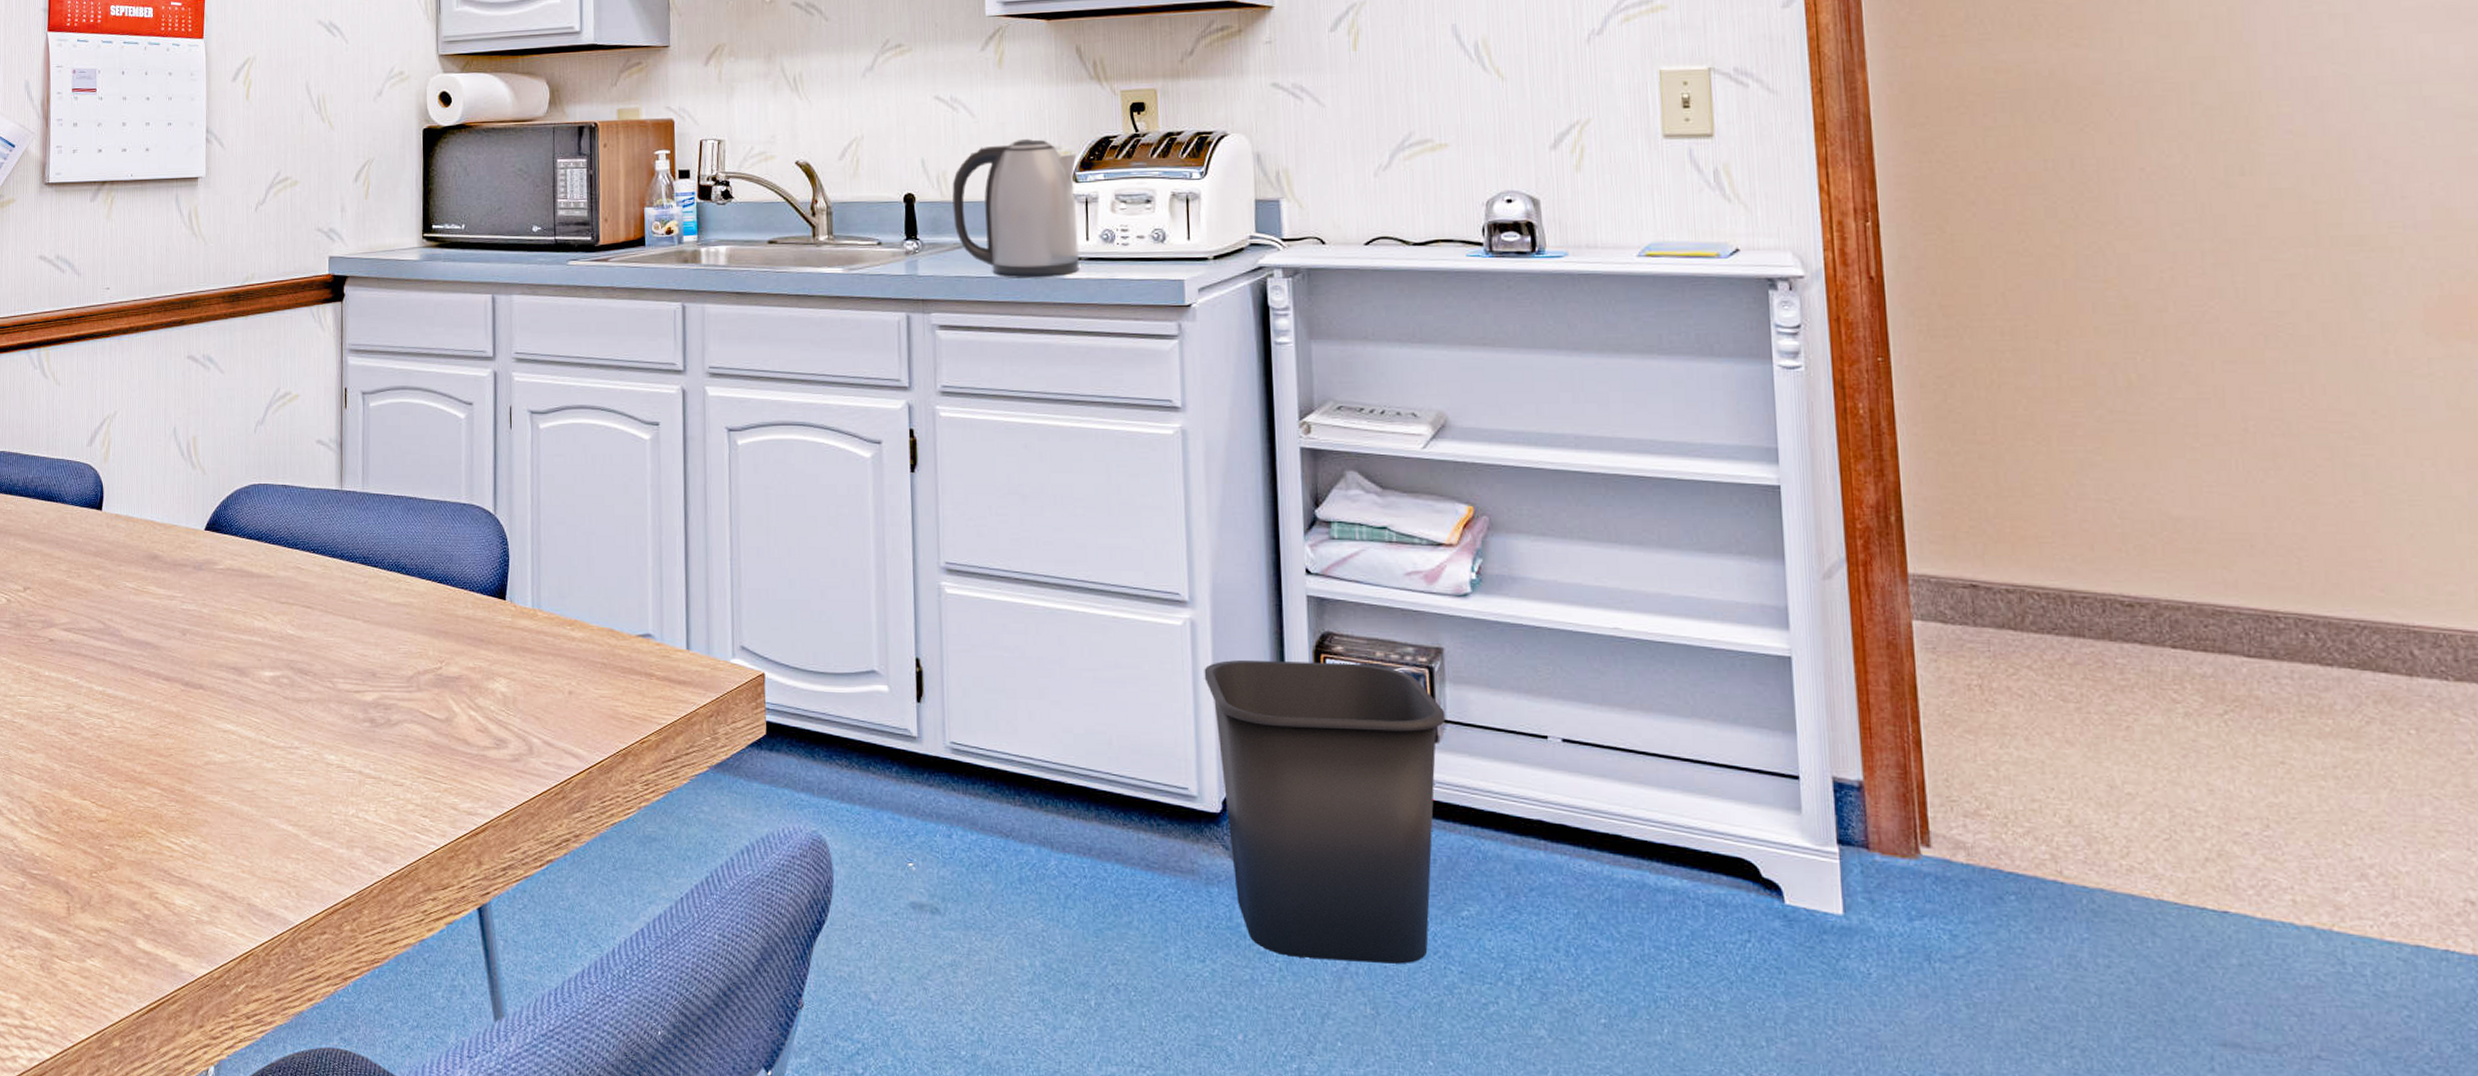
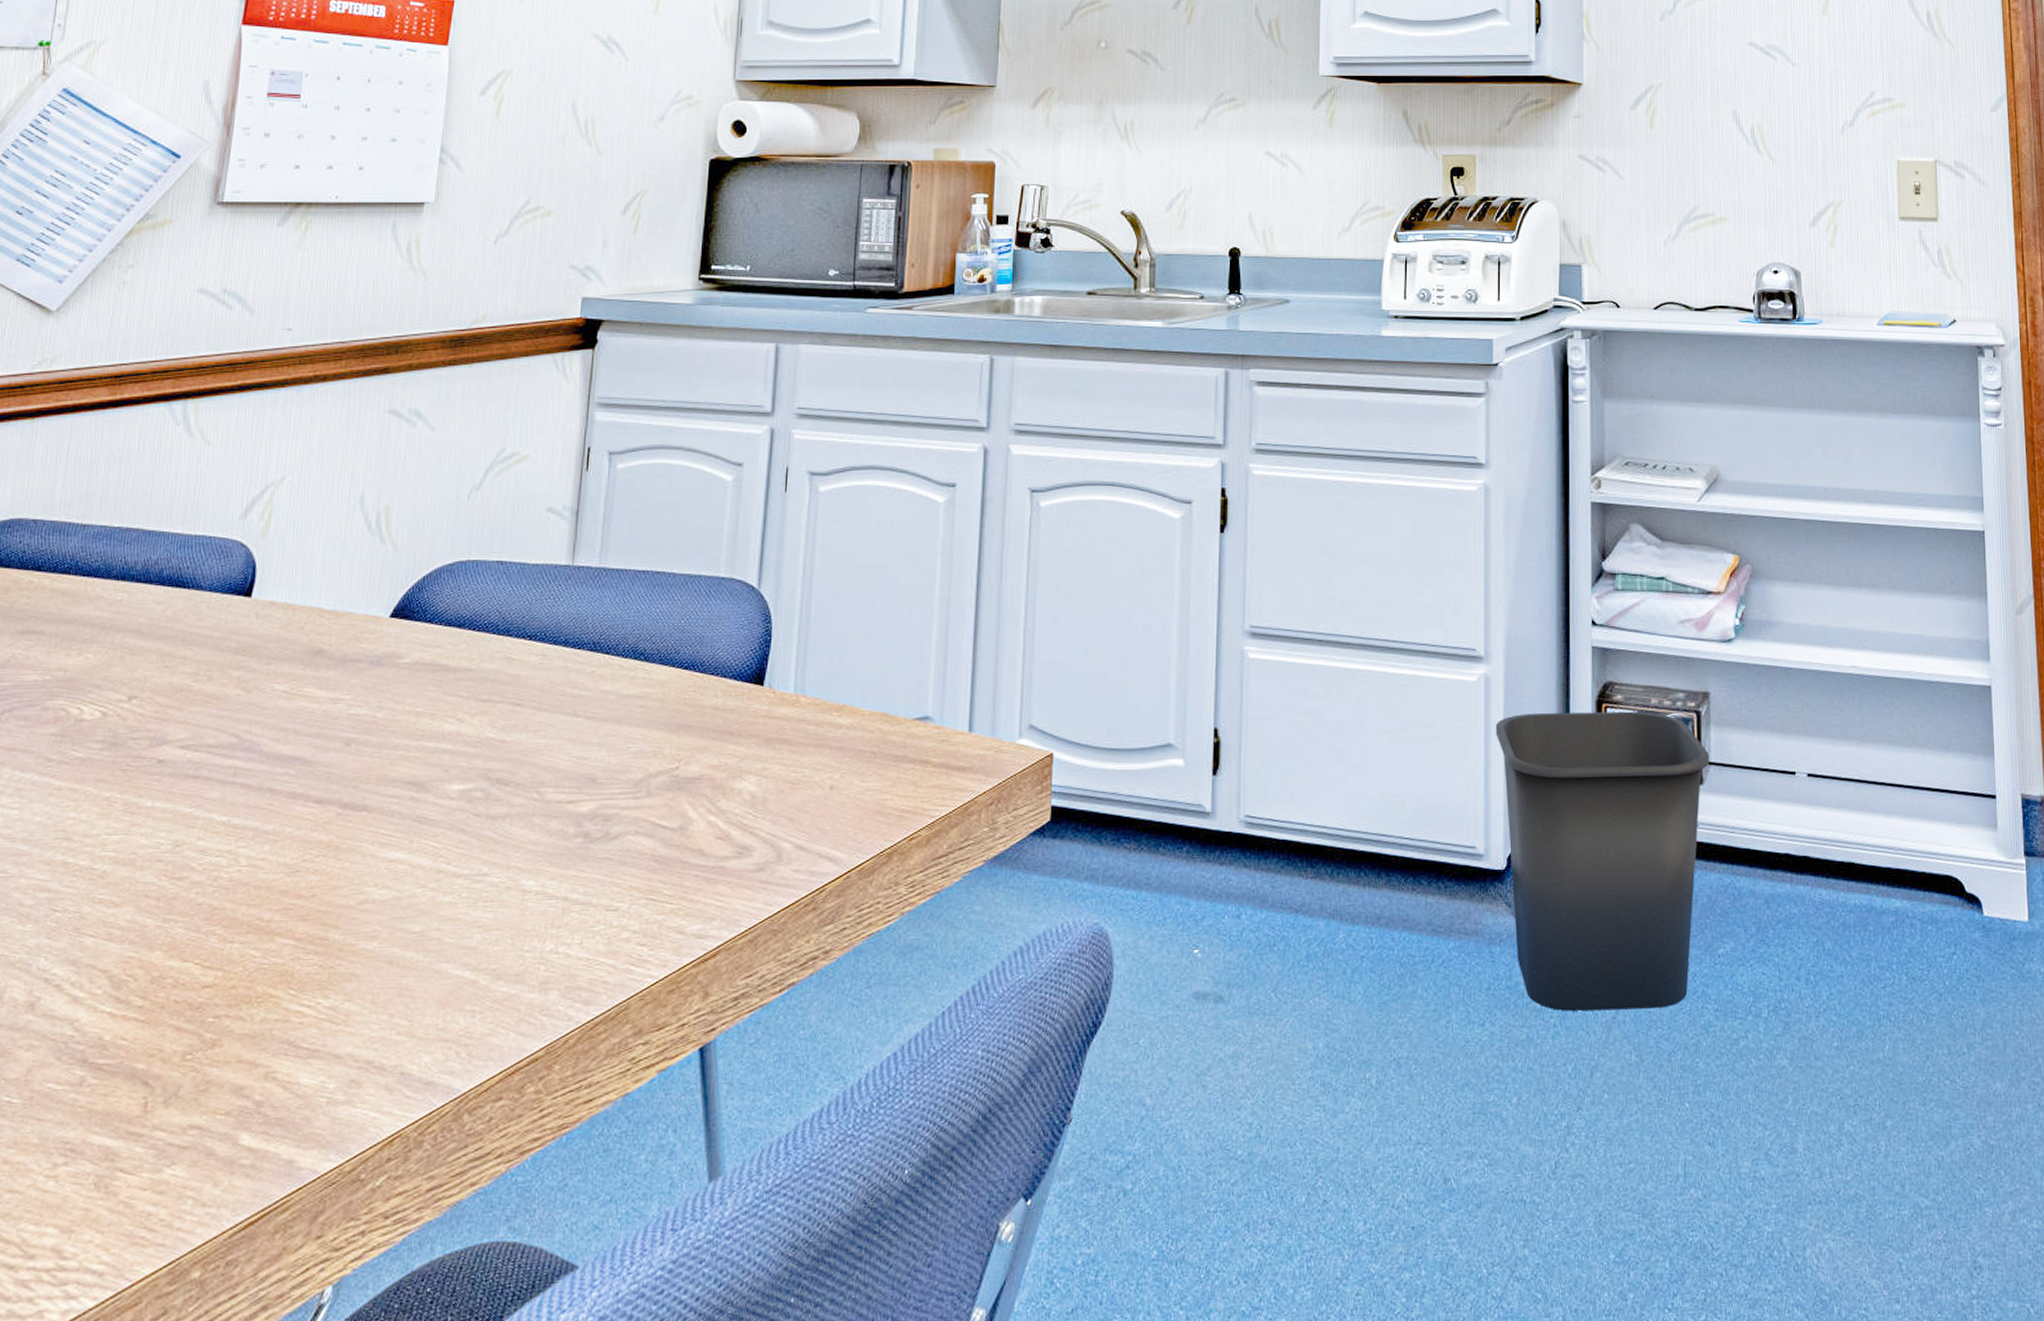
kettle: present [952,138,1080,279] -> none [1277,197,1398,336]

